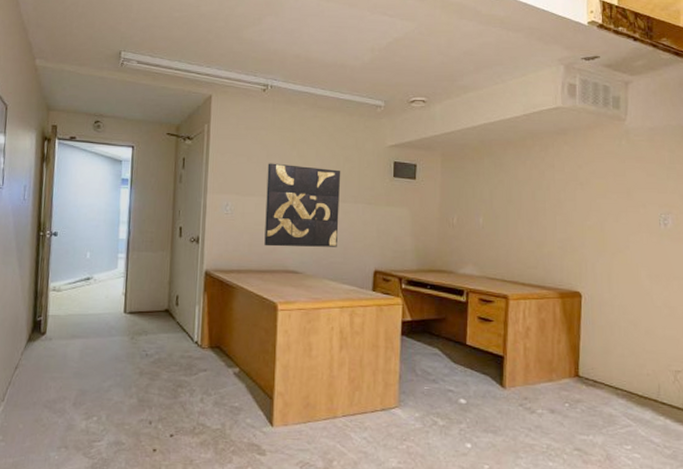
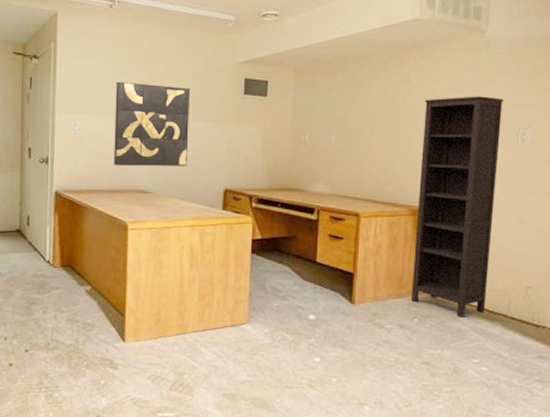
bookcase: none [561,181,645,402] -> present [411,96,503,318]

